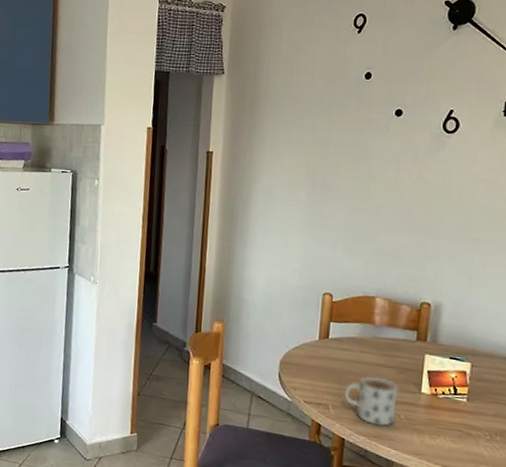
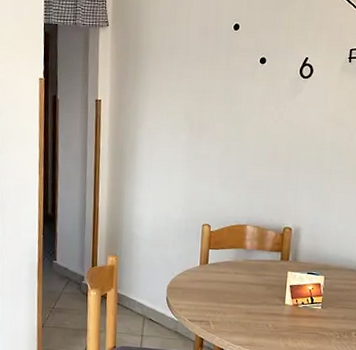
mug: present [344,376,399,427] -> none [222,294,267,336]

